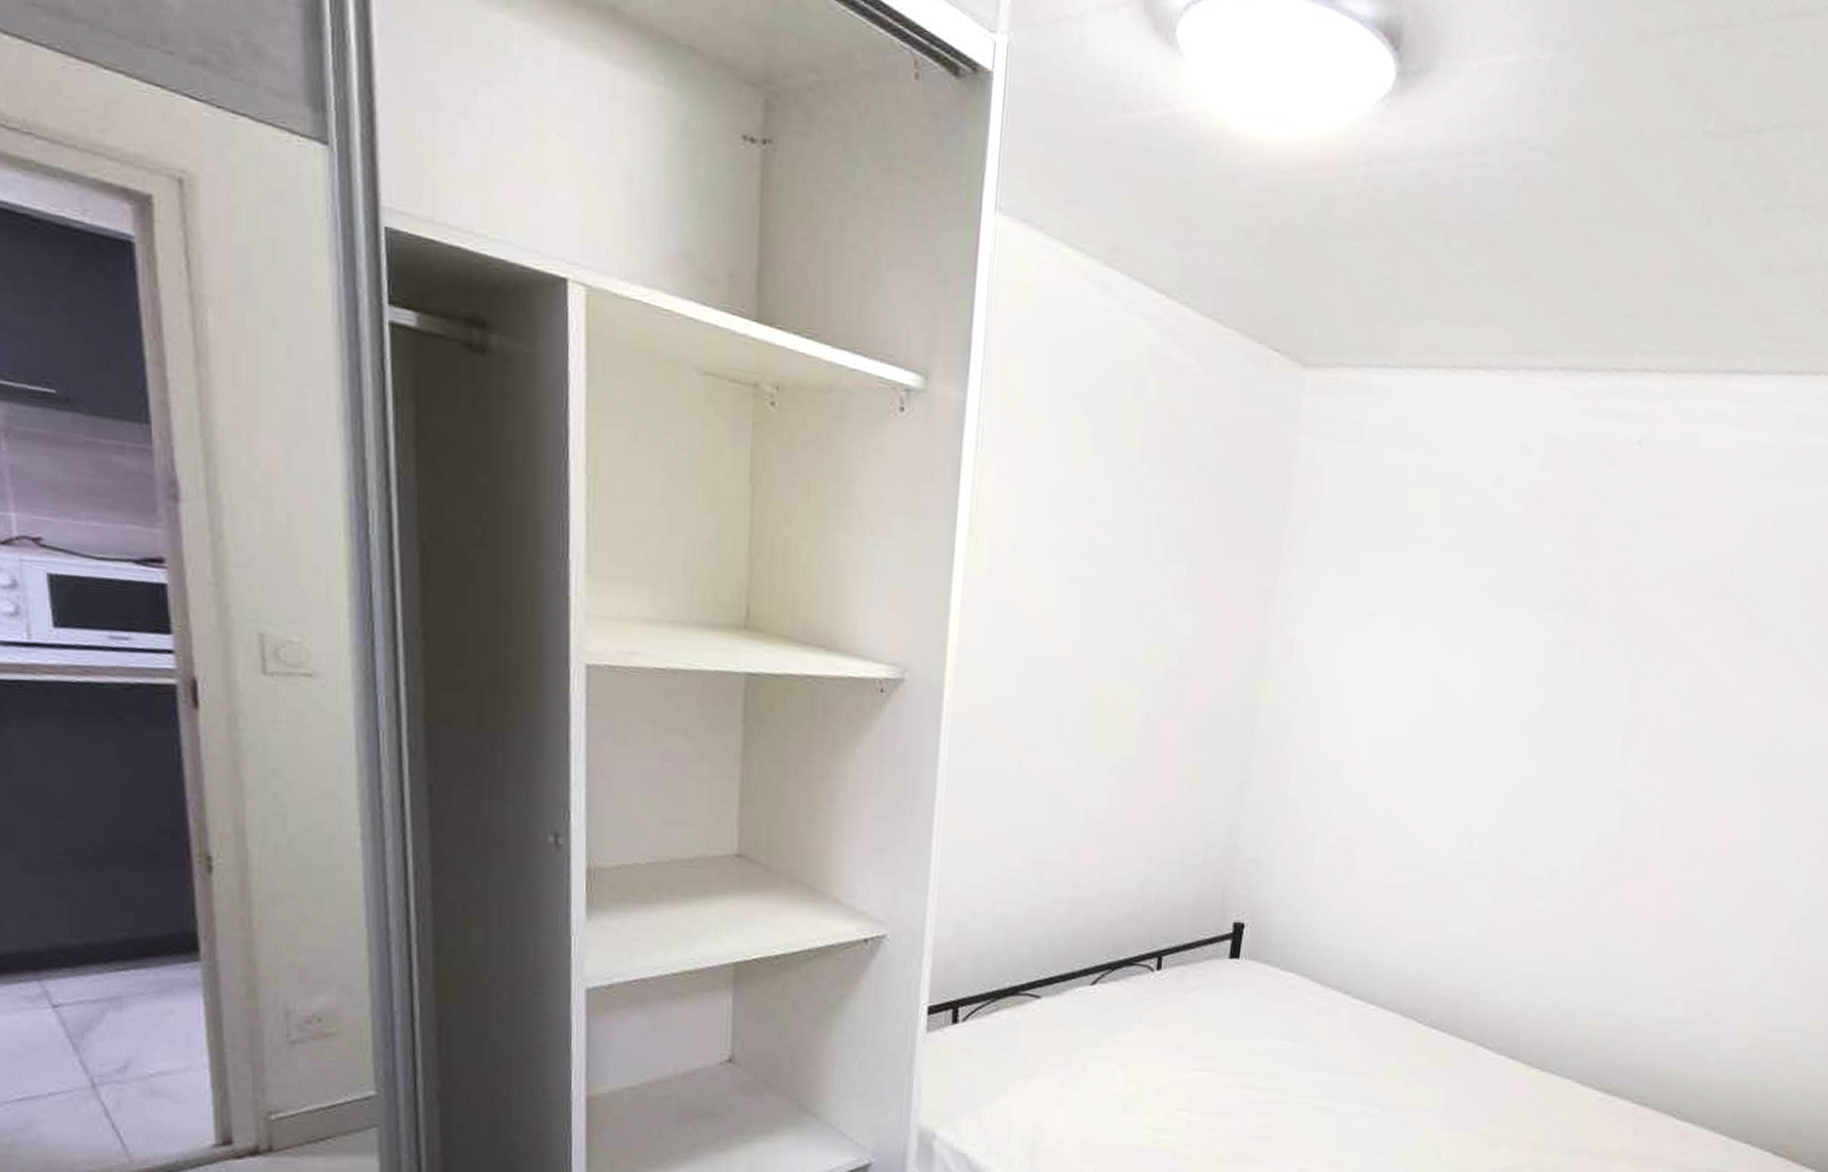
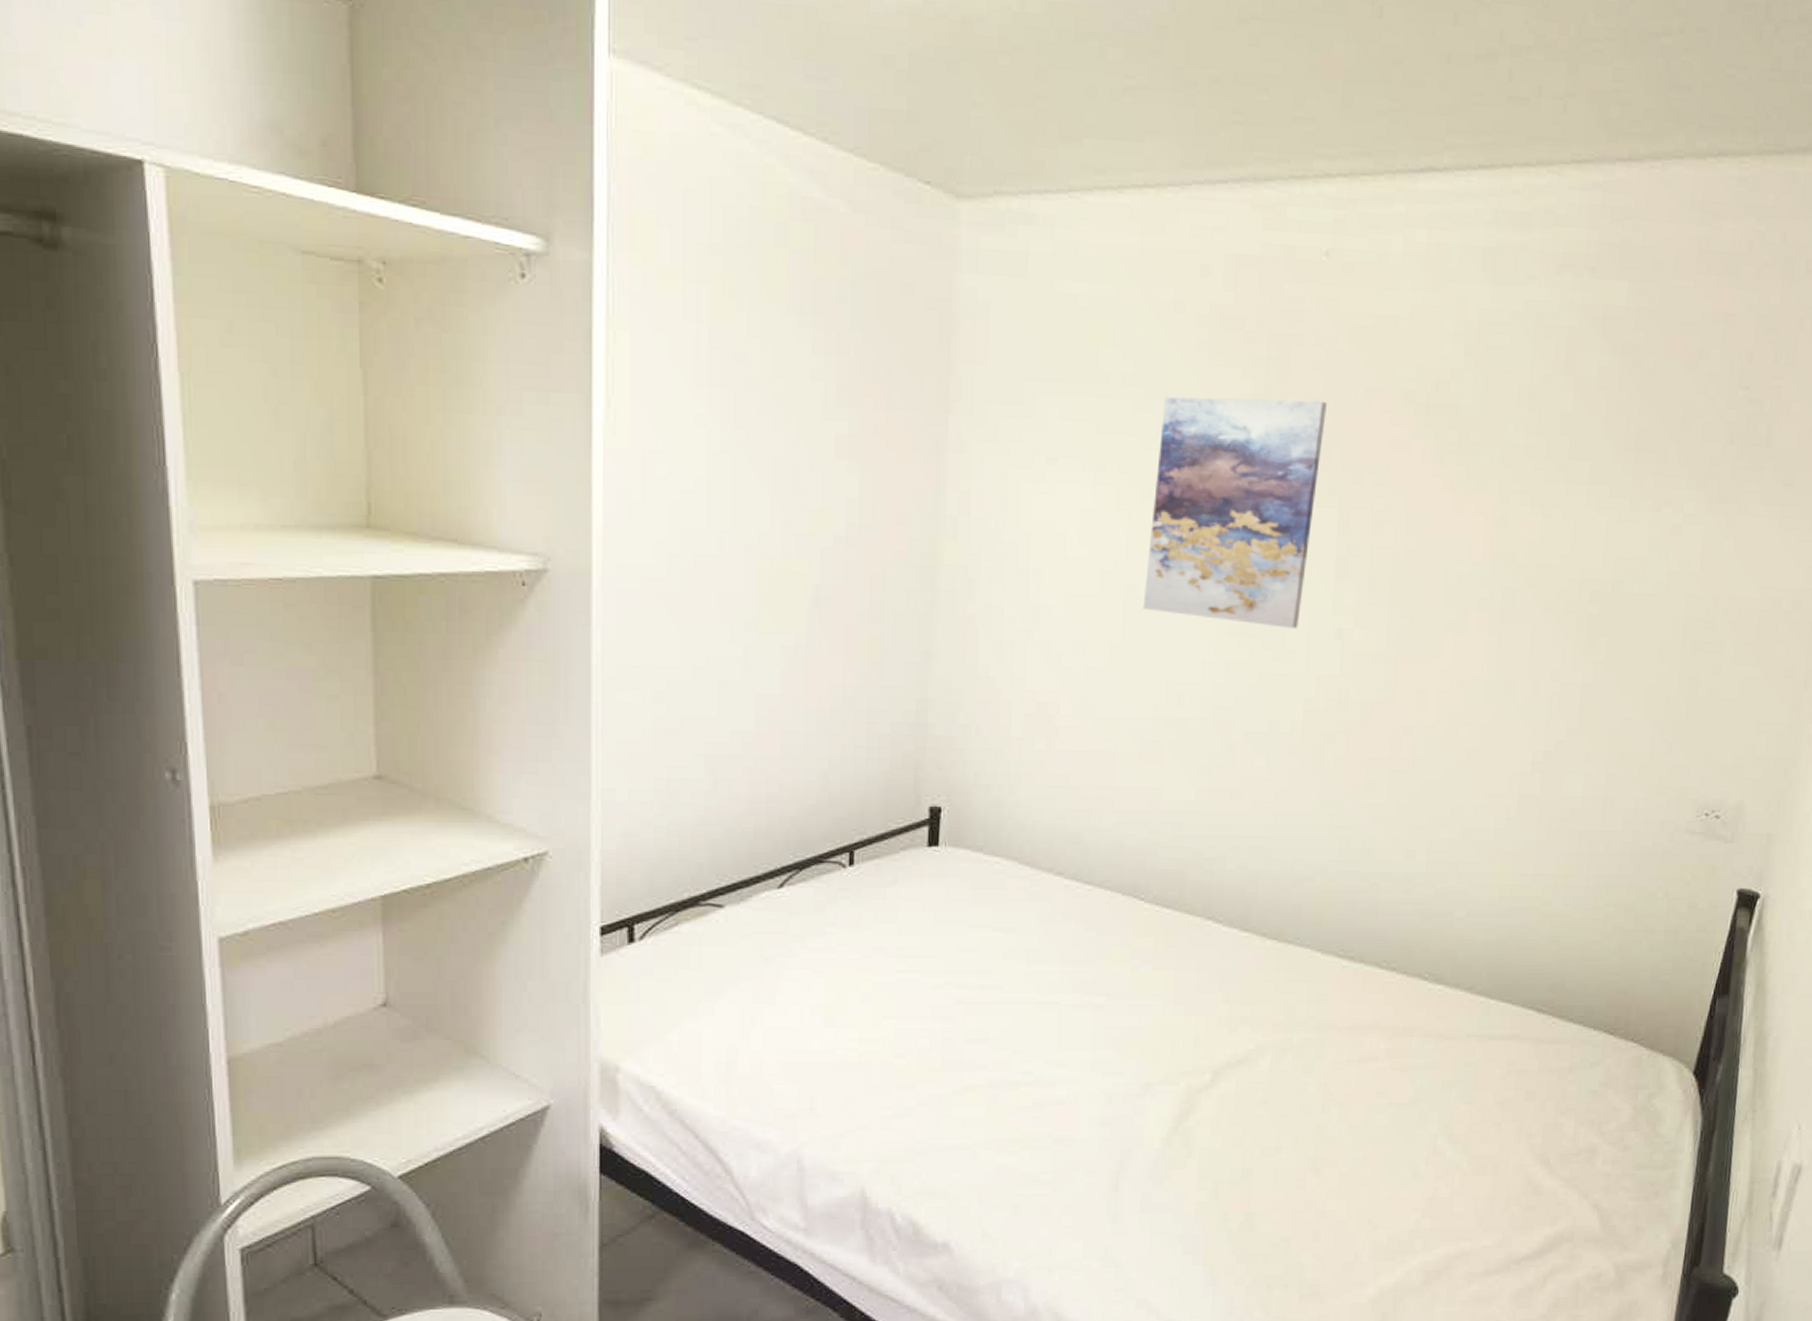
wall art: none [1443,564,1628,786] -> present [1142,396,1327,628]

